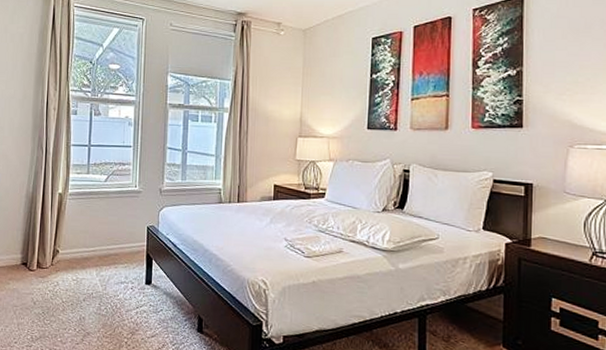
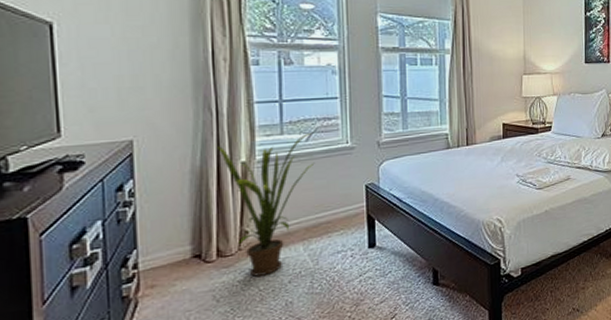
house plant: none [44,174,111,290] -> present [218,132,315,277]

